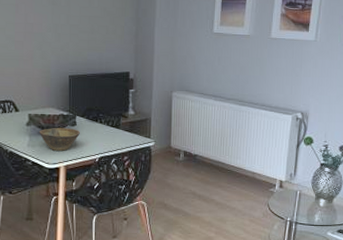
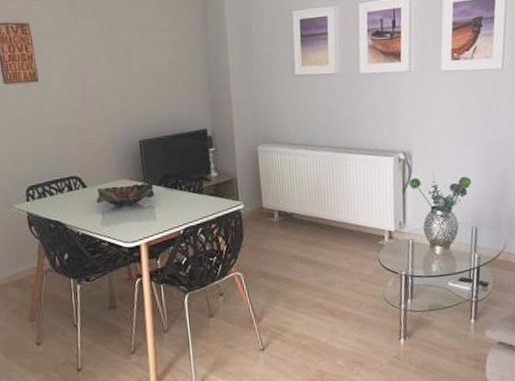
bowl: present [39,127,80,151] -> none [112,199,159,227]

